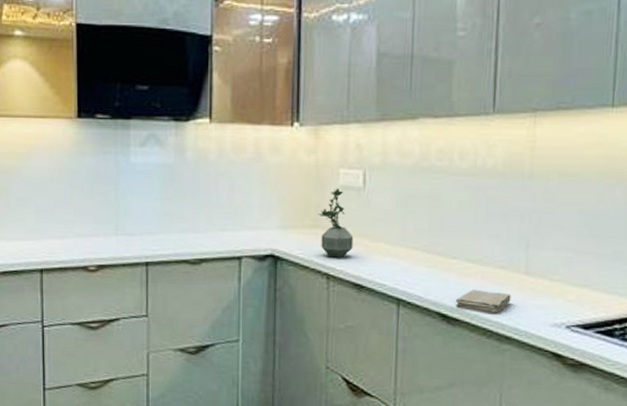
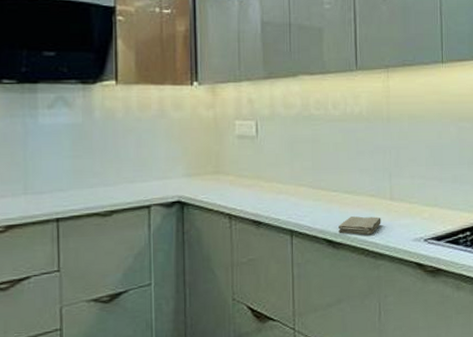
potted plant: present [318,188,354,258] -> none [218,137,251,199]

